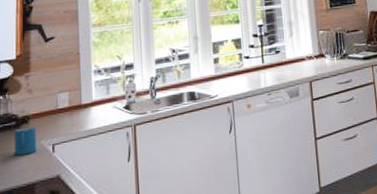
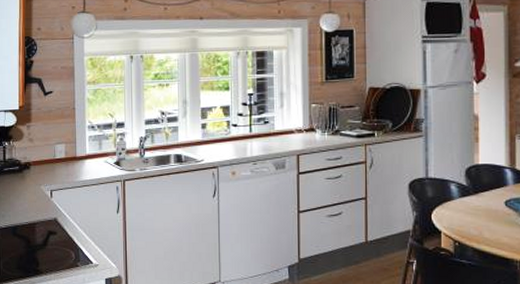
mug: present [14,126,37,156] -> none [18,172,37,197]

